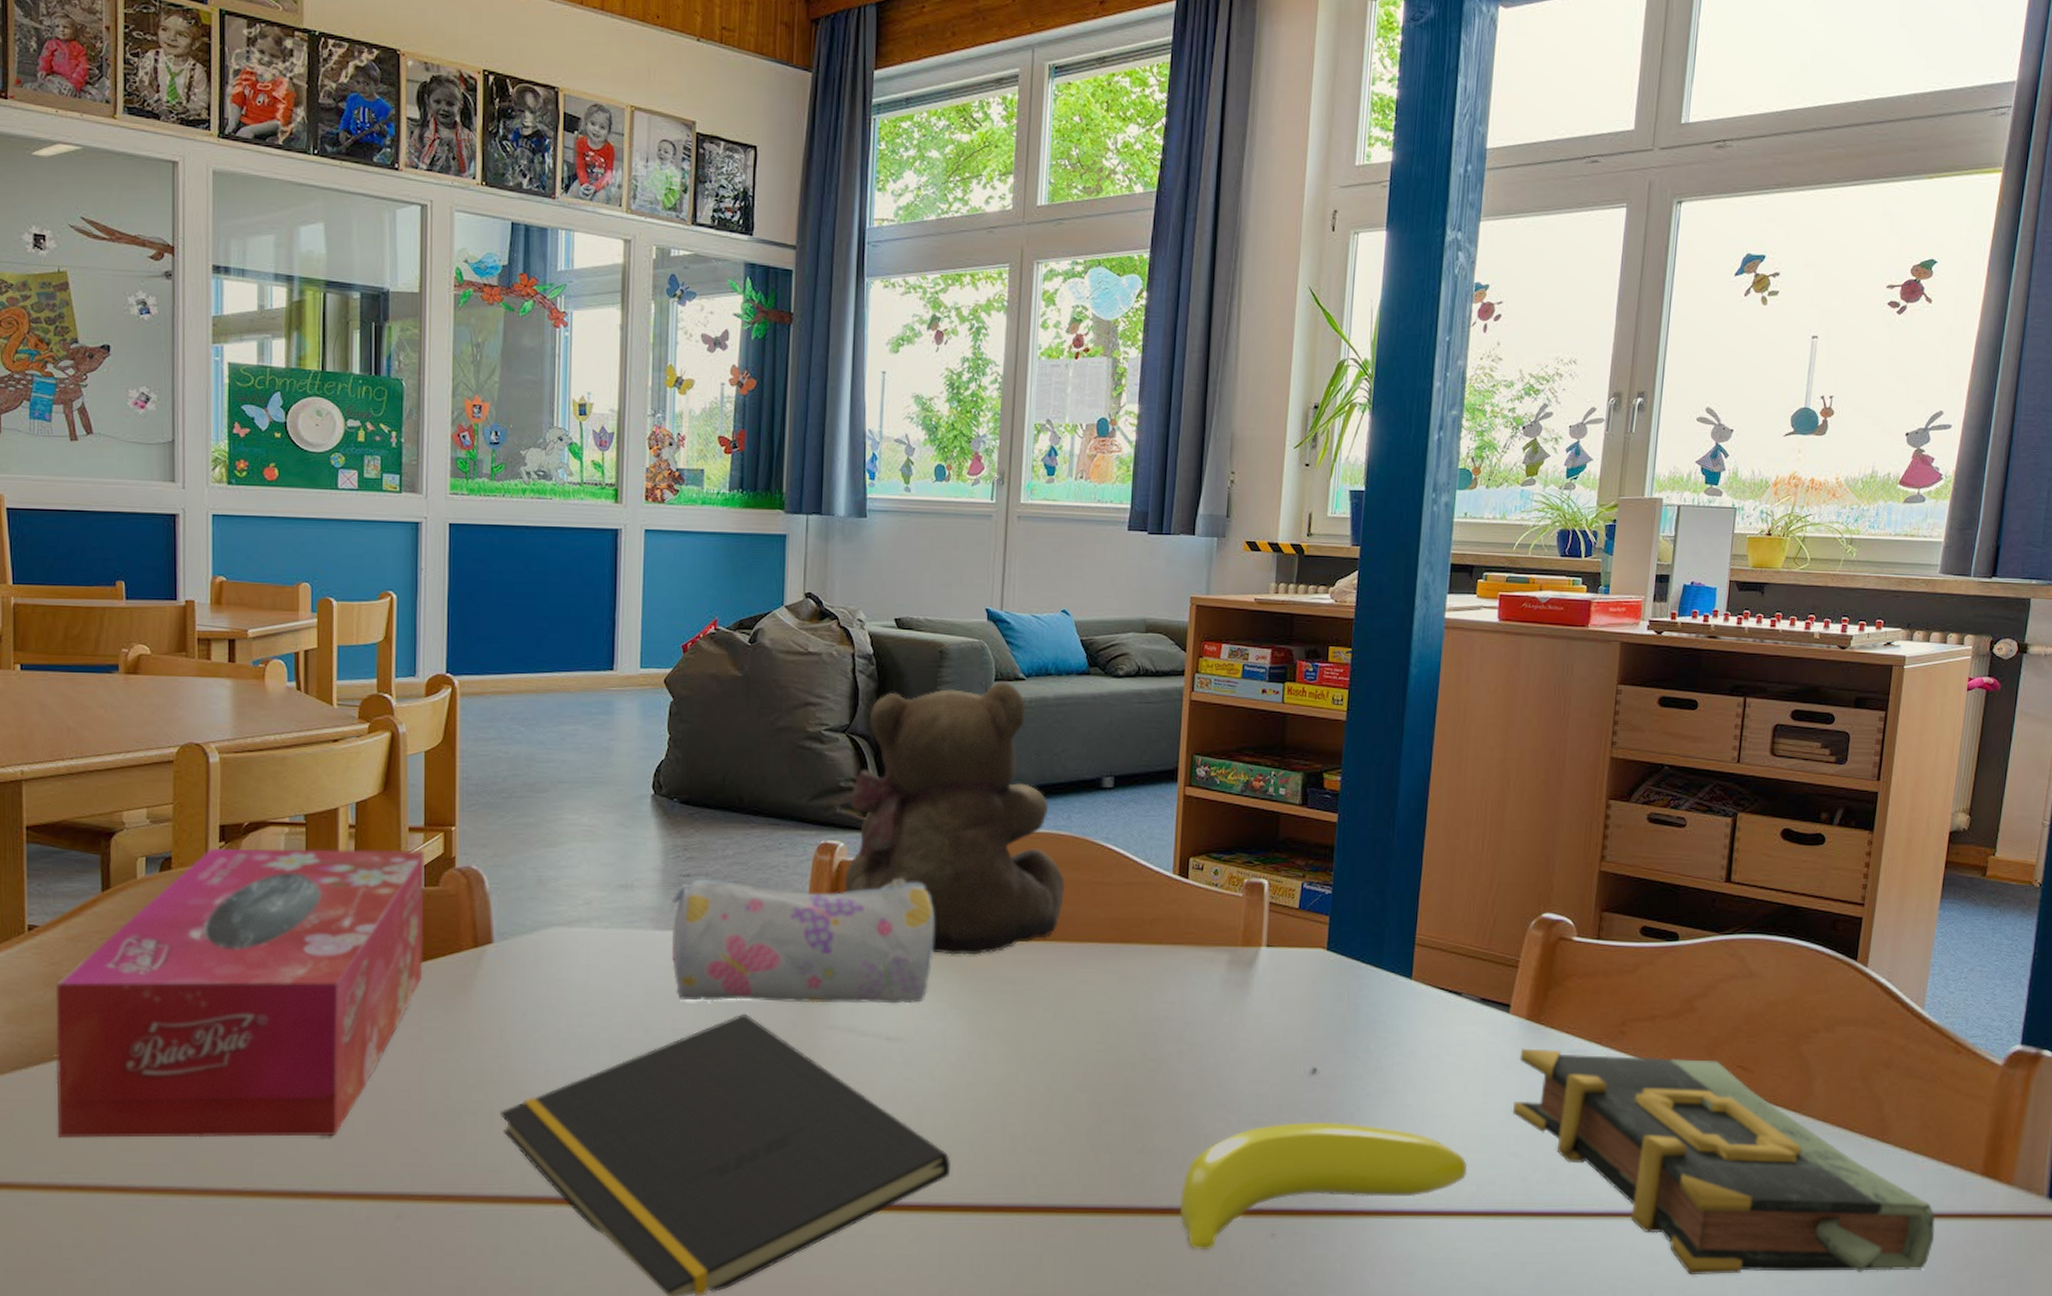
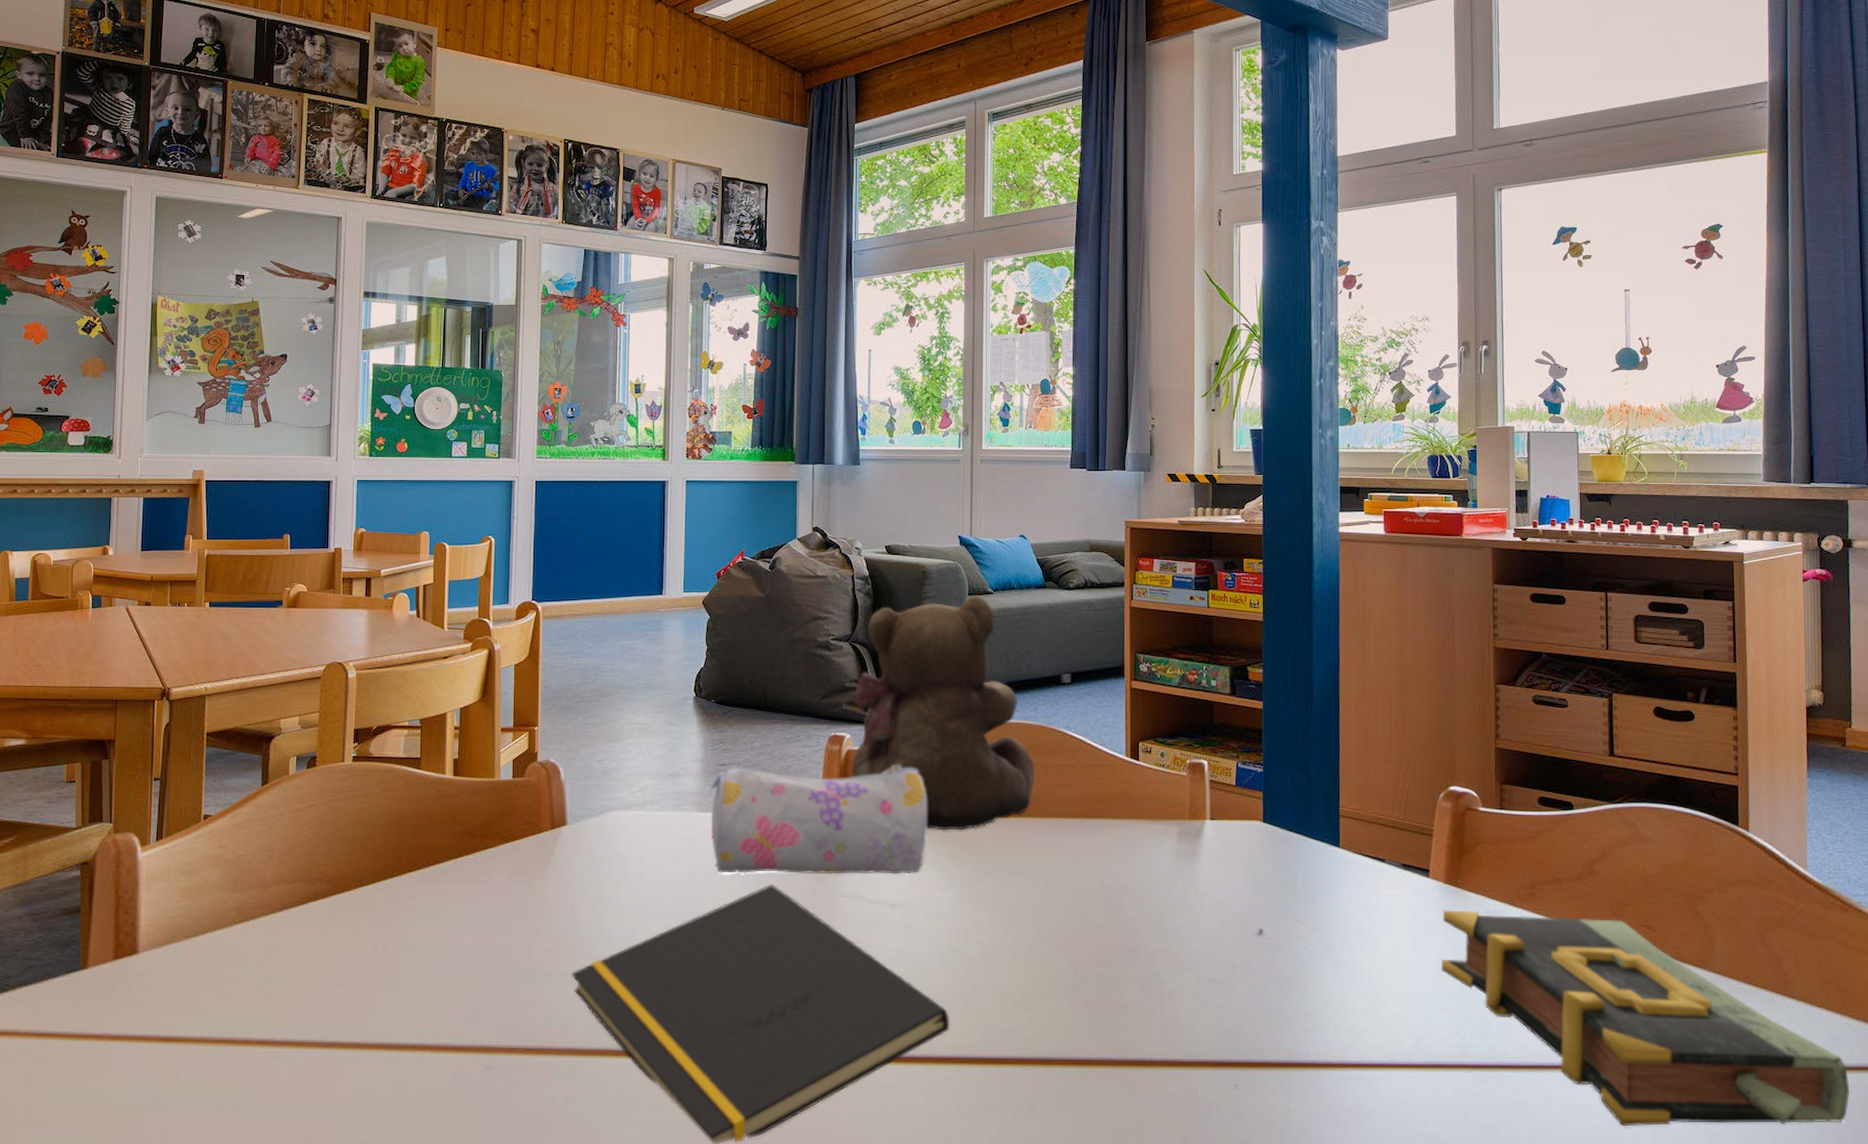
tissue box: present [56,848,426,1138] -> none [217,746,514,997]
banana: present [1179,1121,1468,1251] -> none [1150,979,1406,1101]

